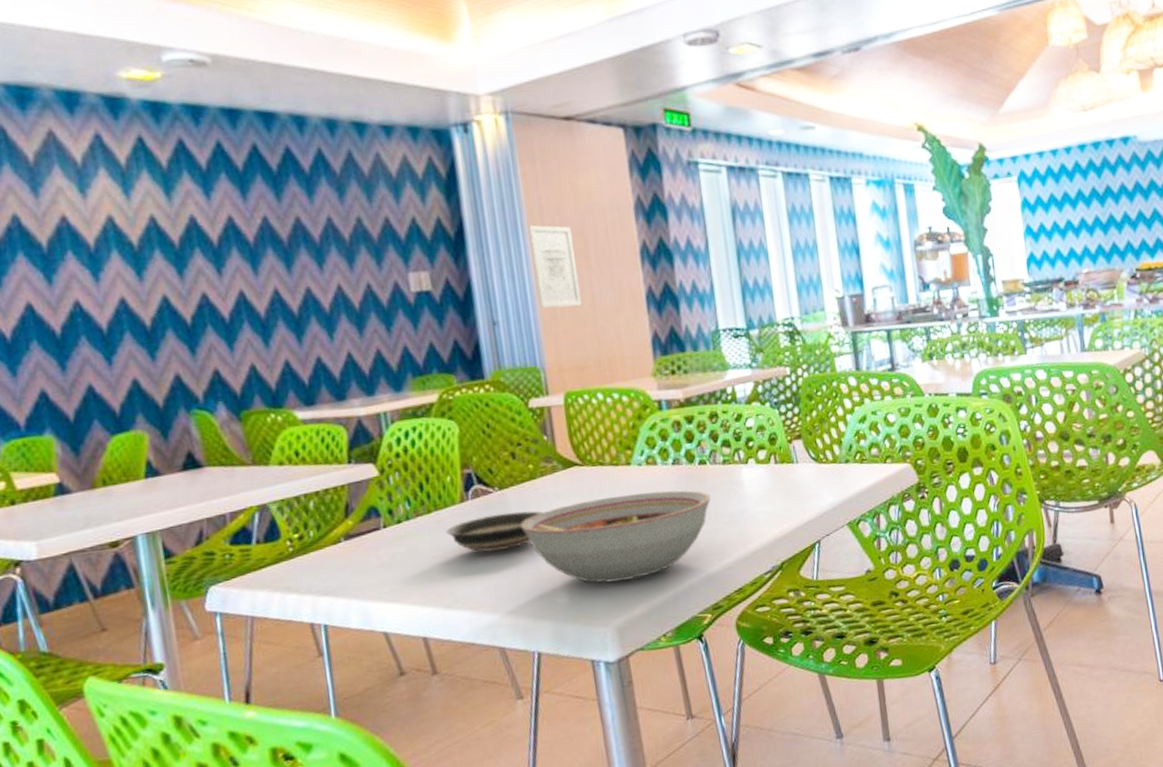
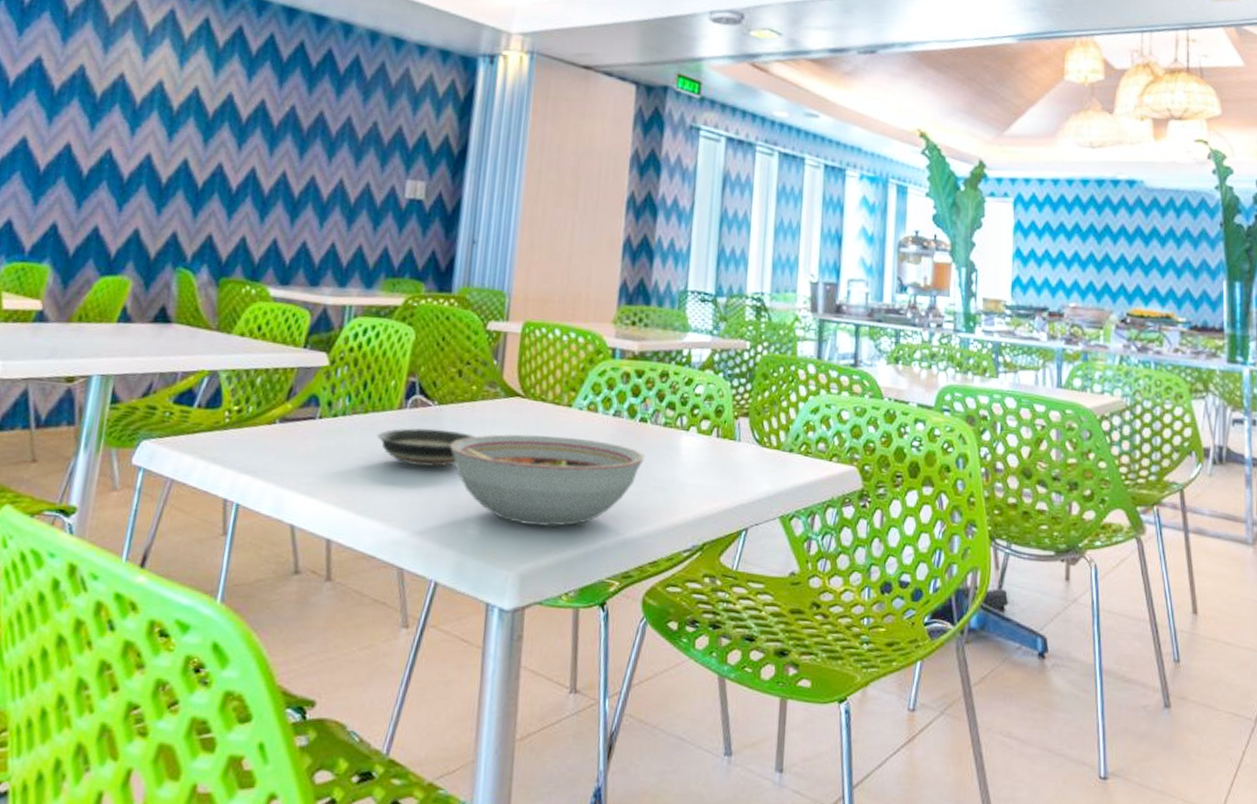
wall art: present [527,225,582,308] -> none [521,157,567,241]

